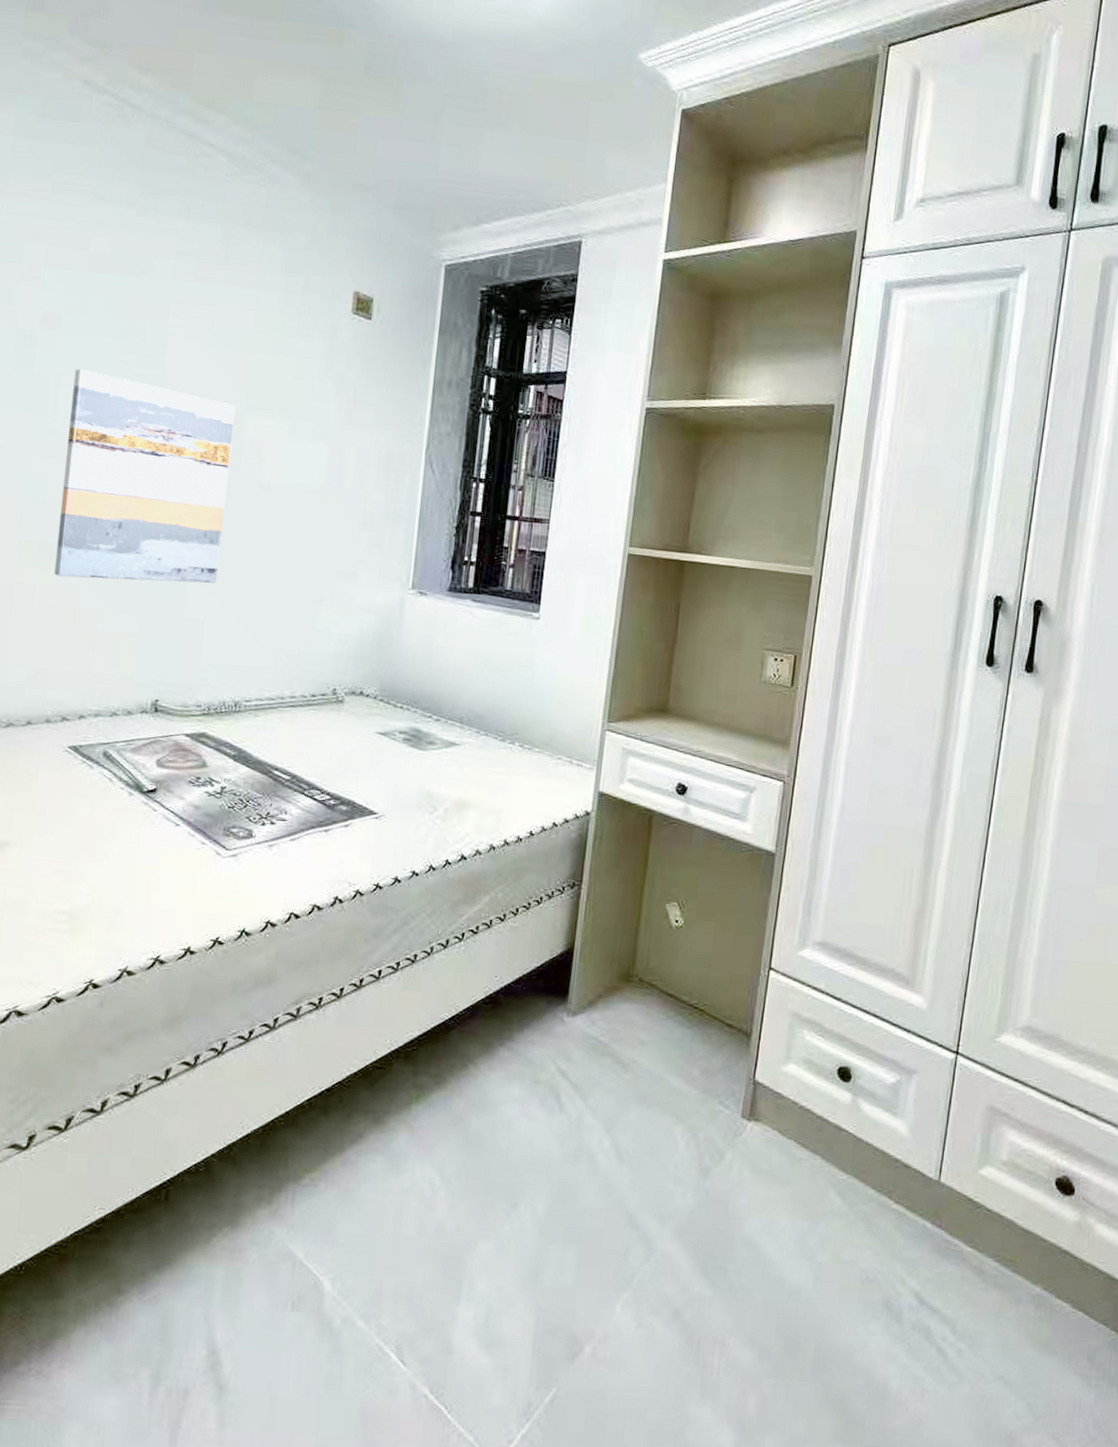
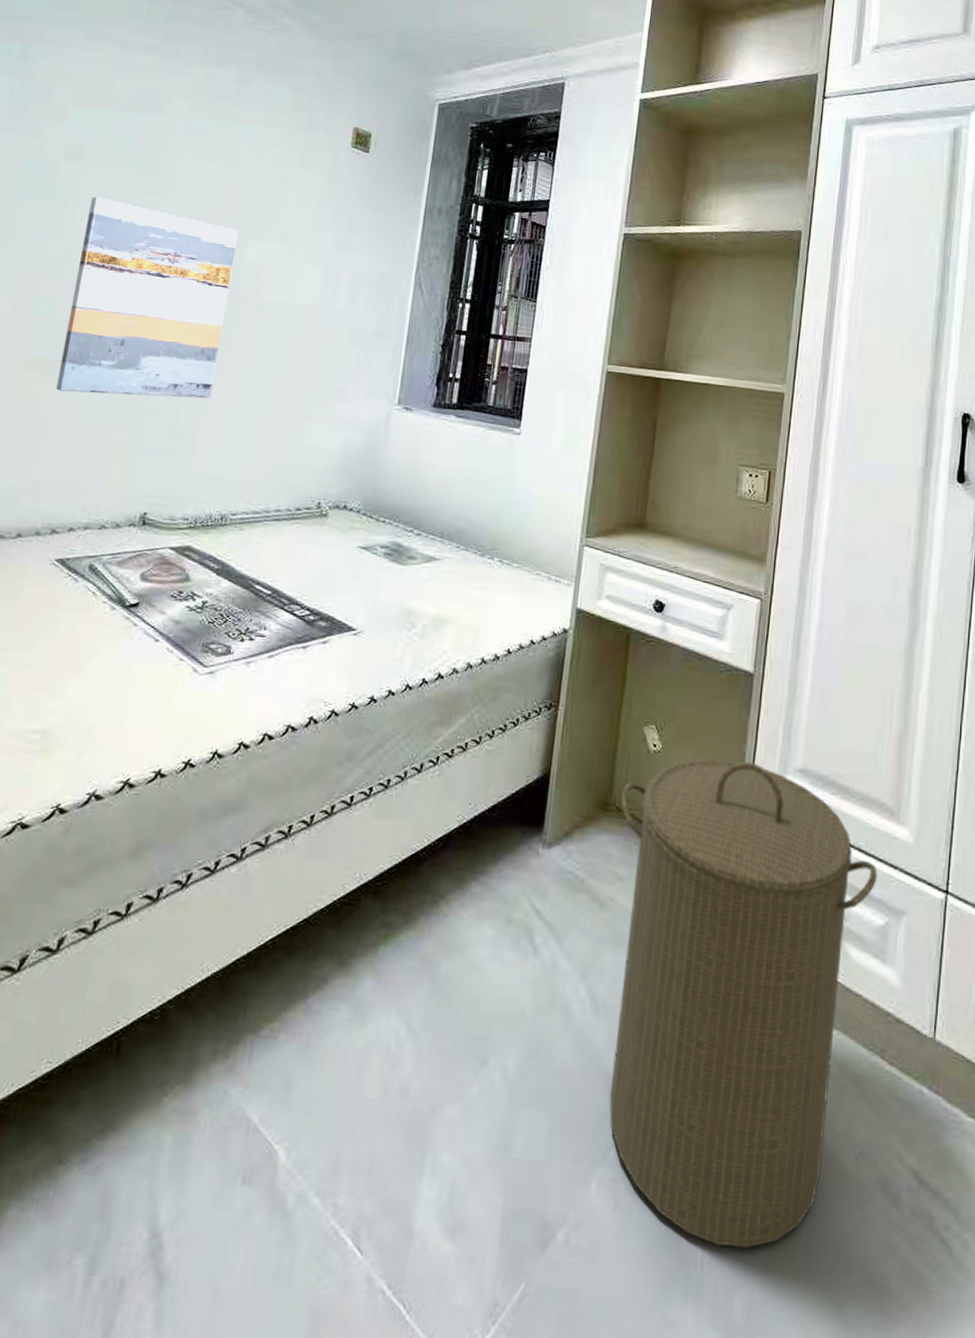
laundry hamper: none [632,932,891,1358] -> present [609,758,878,1249]

